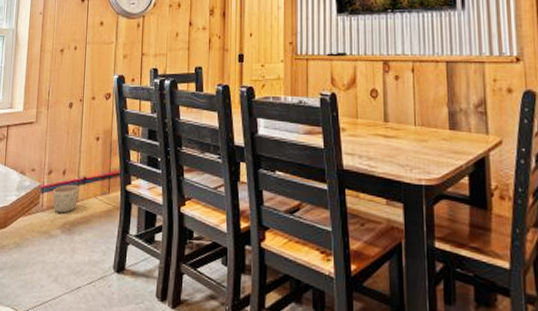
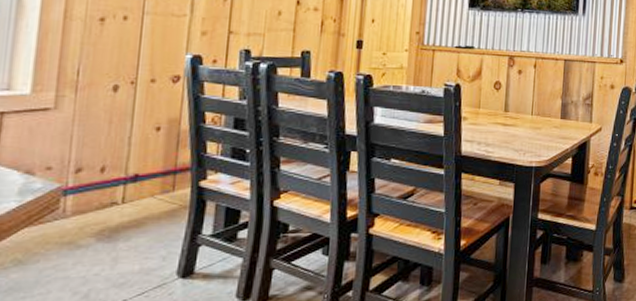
planter: present [52,184,79,213] -> none [82,183,127,218]

